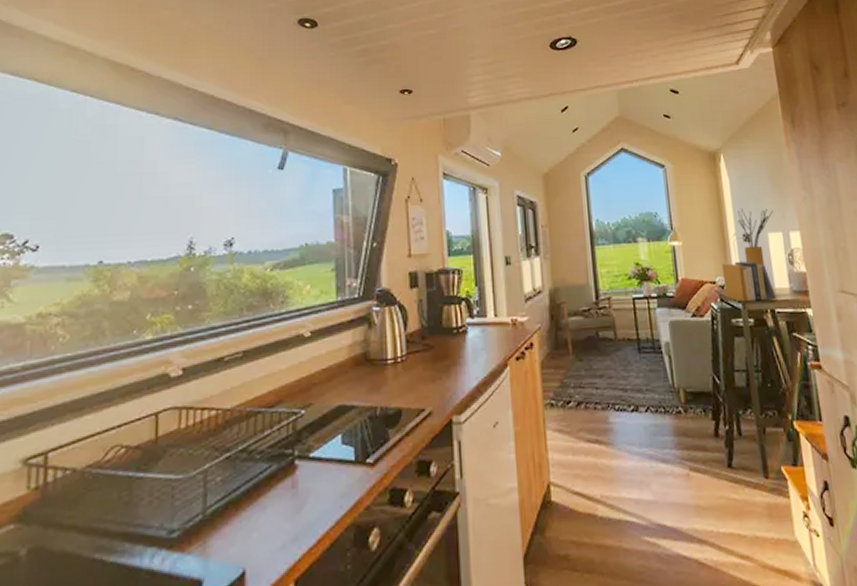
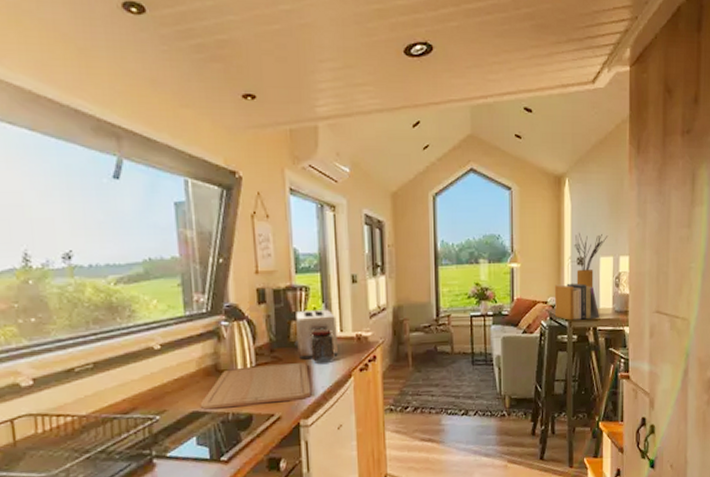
chopping board: none [349,351,465,403] -> present [201,363,312,410]
toaster: none [447,292,494,348] -> present [294,309,339,360]
jar: none [463,313,489,353] -> present [310,328,335,365]

